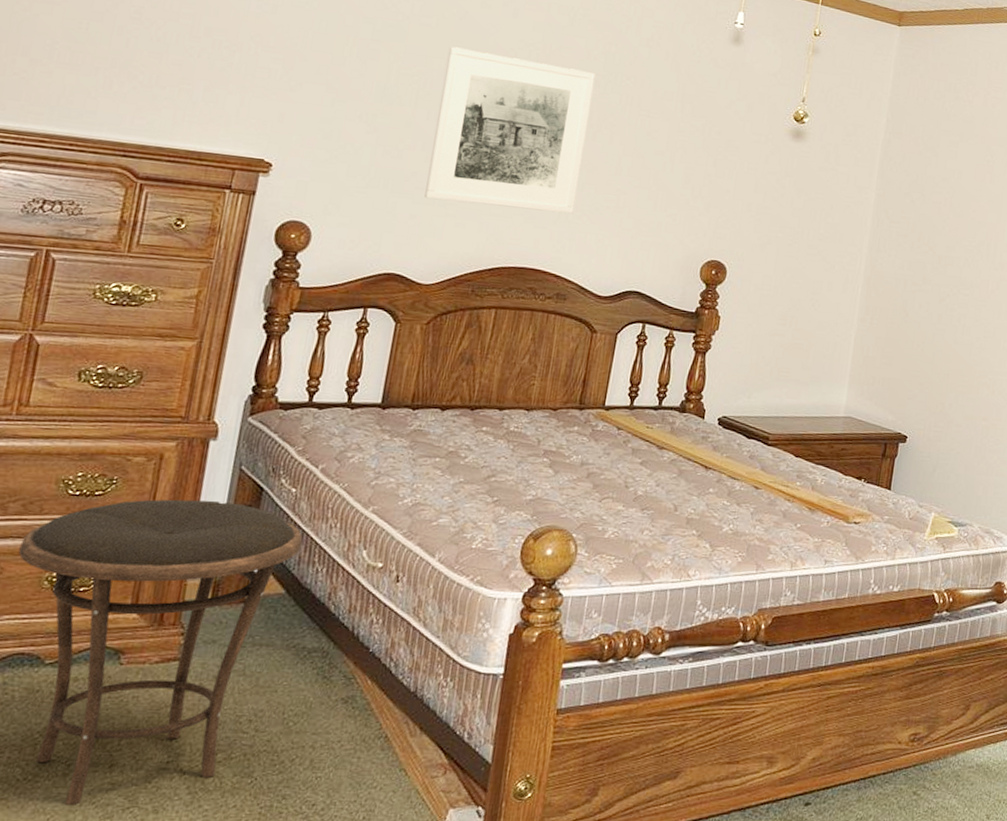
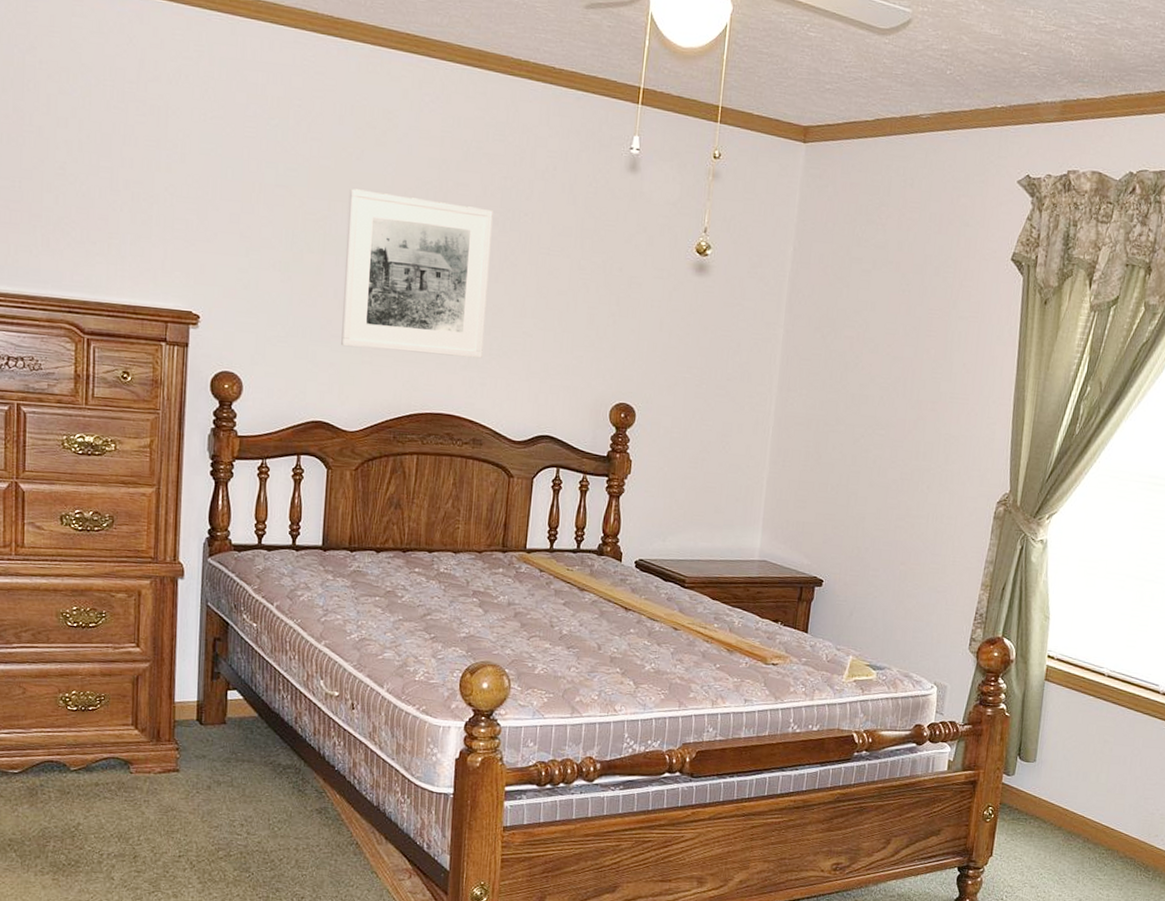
side table: present [18,499,303,805] -> none [35,631,268,887]

